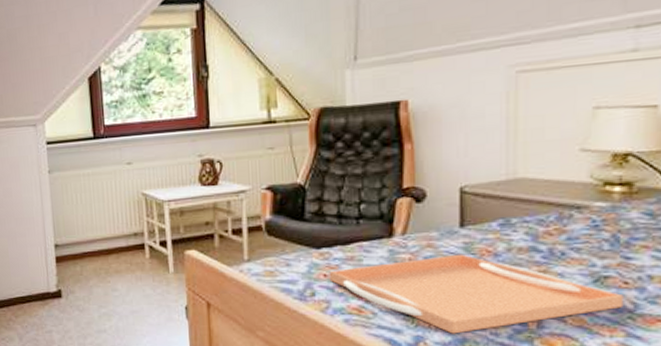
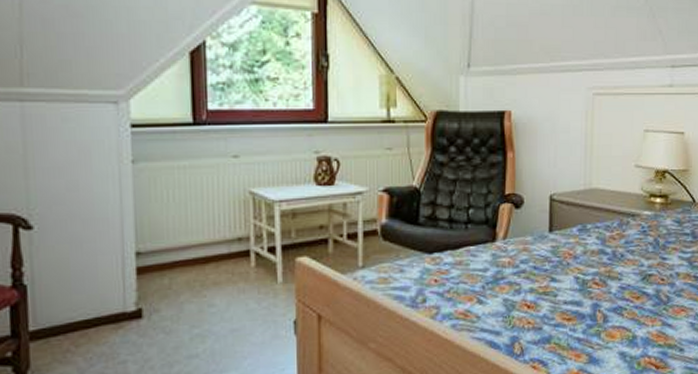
serving tray: present [329,254,624,334] -> none [439,257,662,333]

